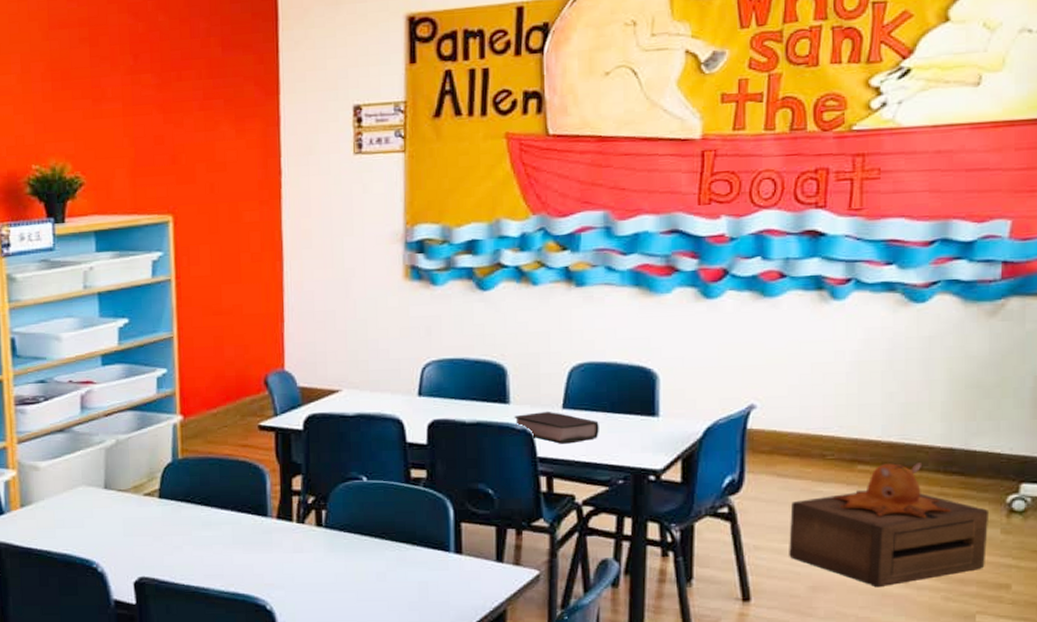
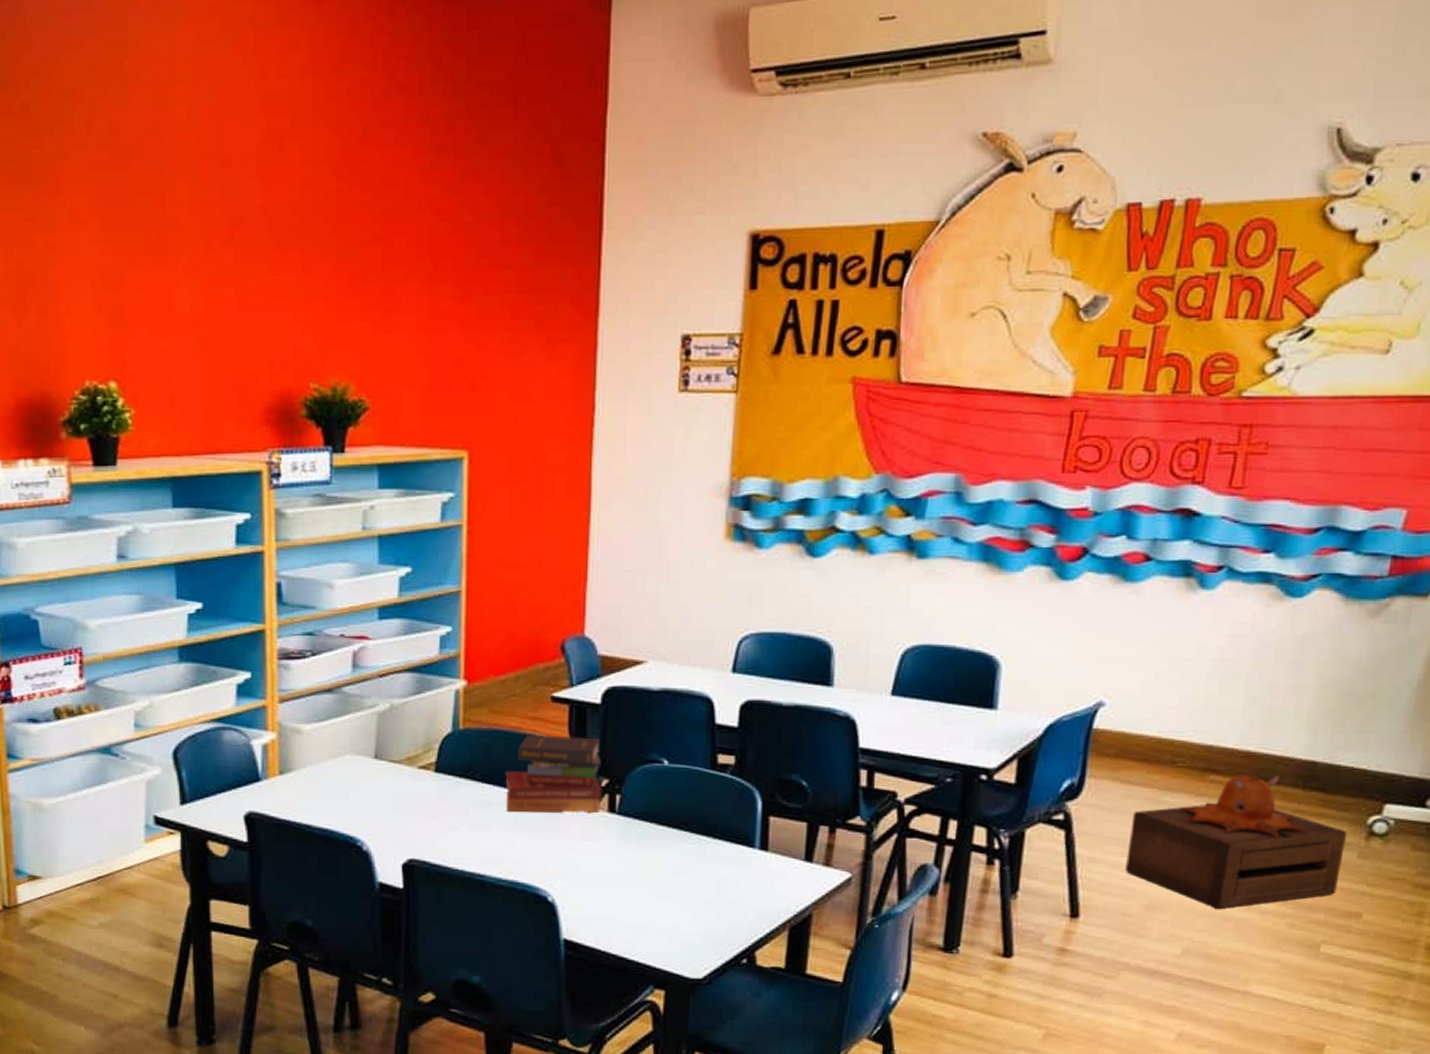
books: none [221,460,310,530] -> present [505,734,602,813]
book: present [514,411,599,444] -> none [837,697,930,735]

